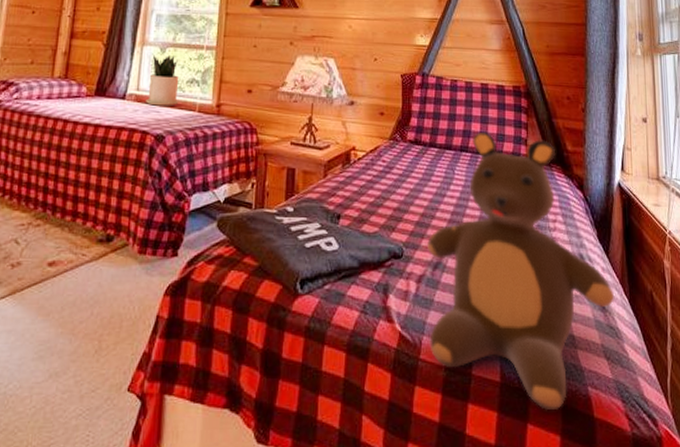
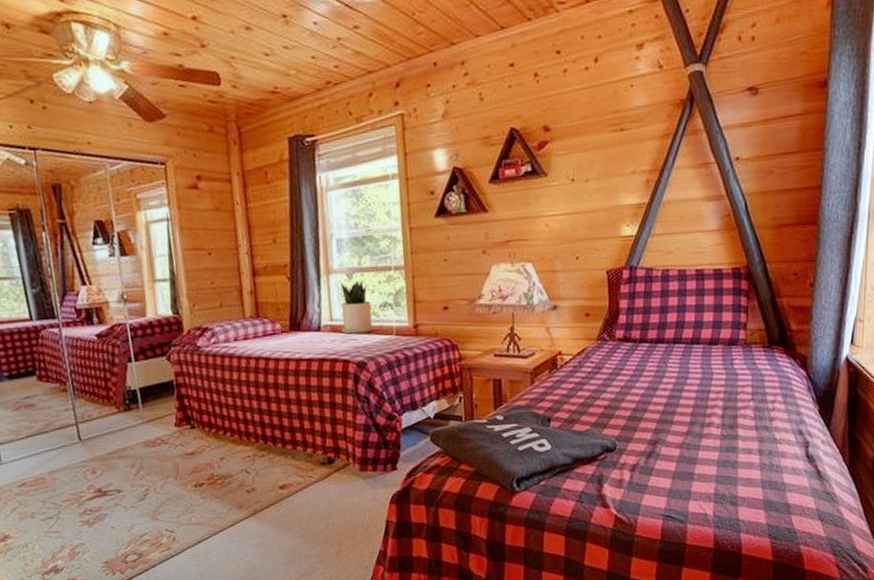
teddy bear: present [427,133,615,411] -> none [640,321,834,568]

